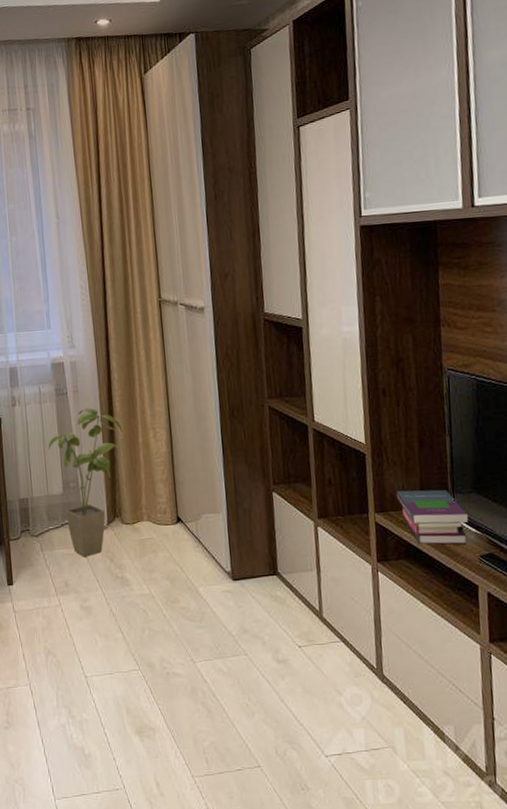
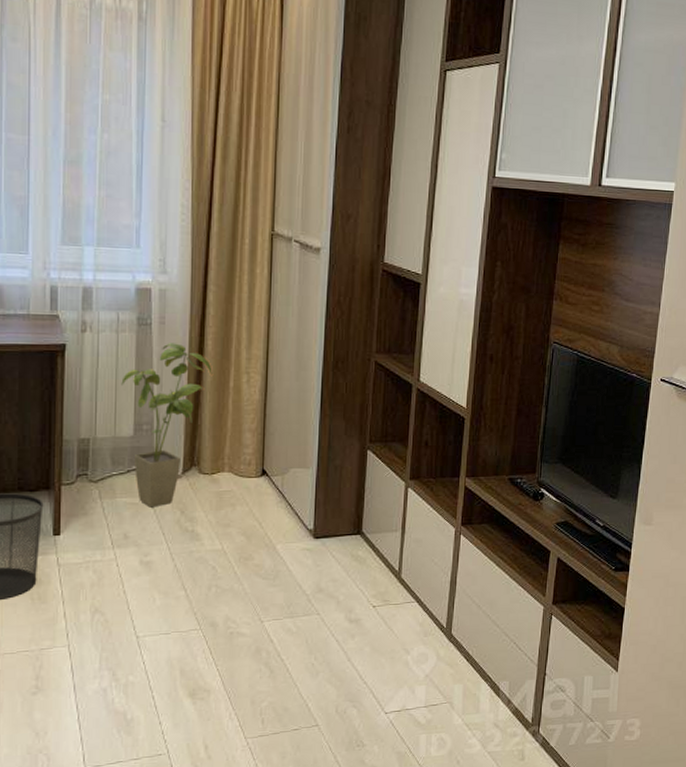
books: present [395,489,468,545] -> none [488,457,551,512]

